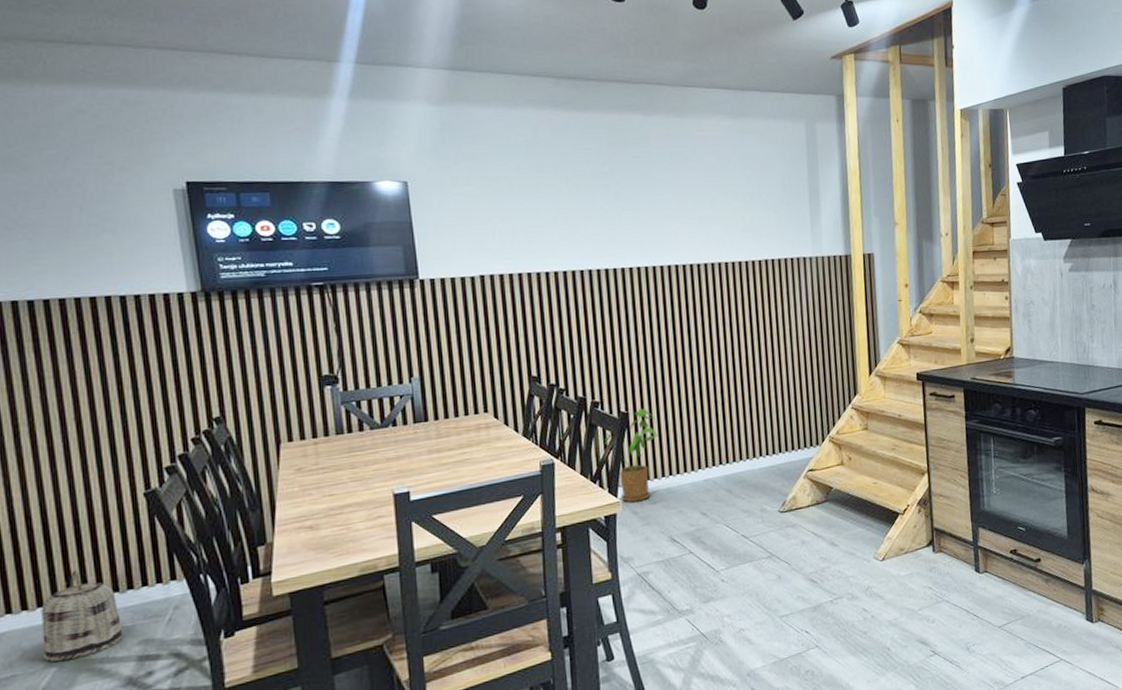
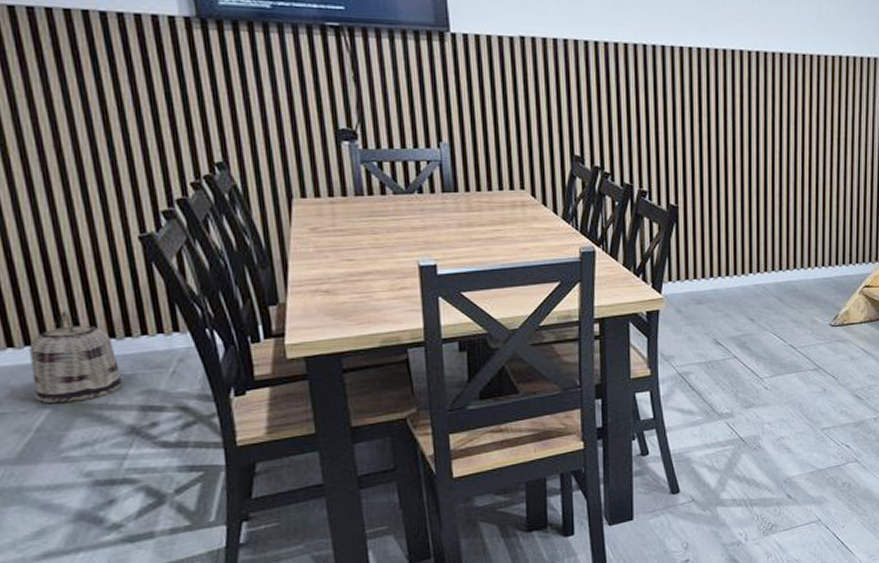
house plant: present [604,408,658,503] -> none [651,203,709,301]

